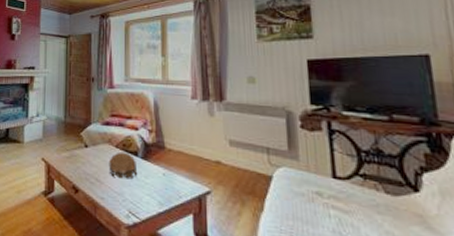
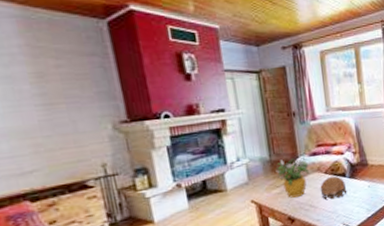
potted flower: none [67,123,102,166] -> present [274,158,311,198]

